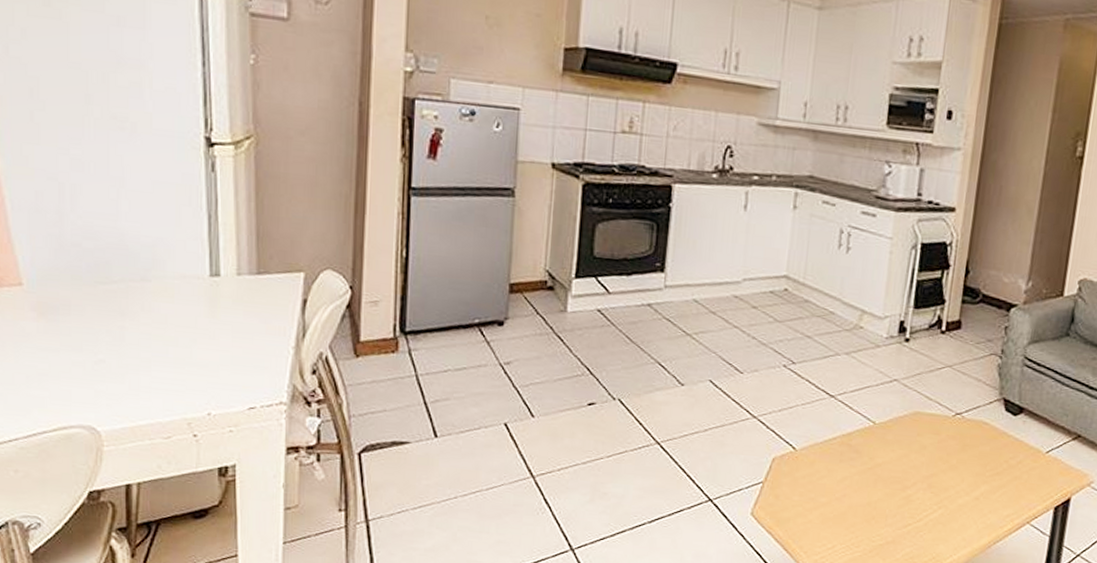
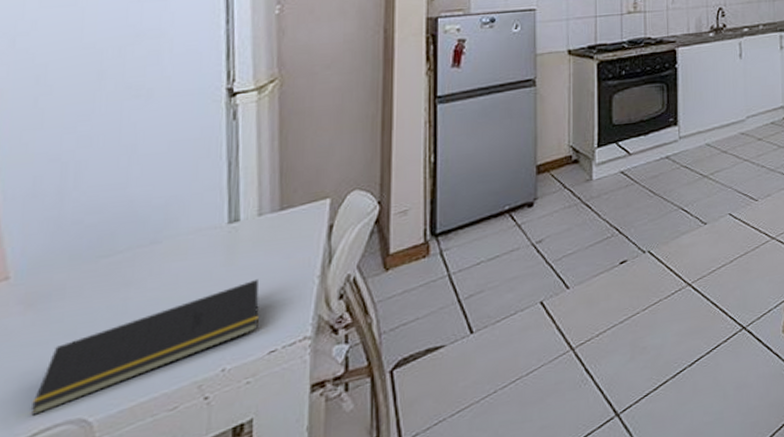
notepad: none [49,336,239,414] -> present [30,278,259,417]

